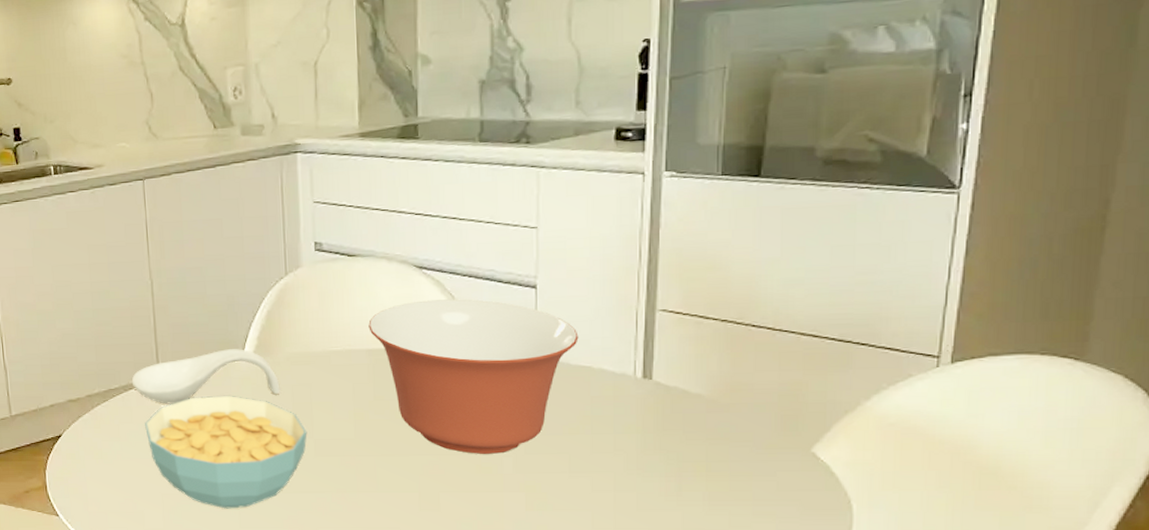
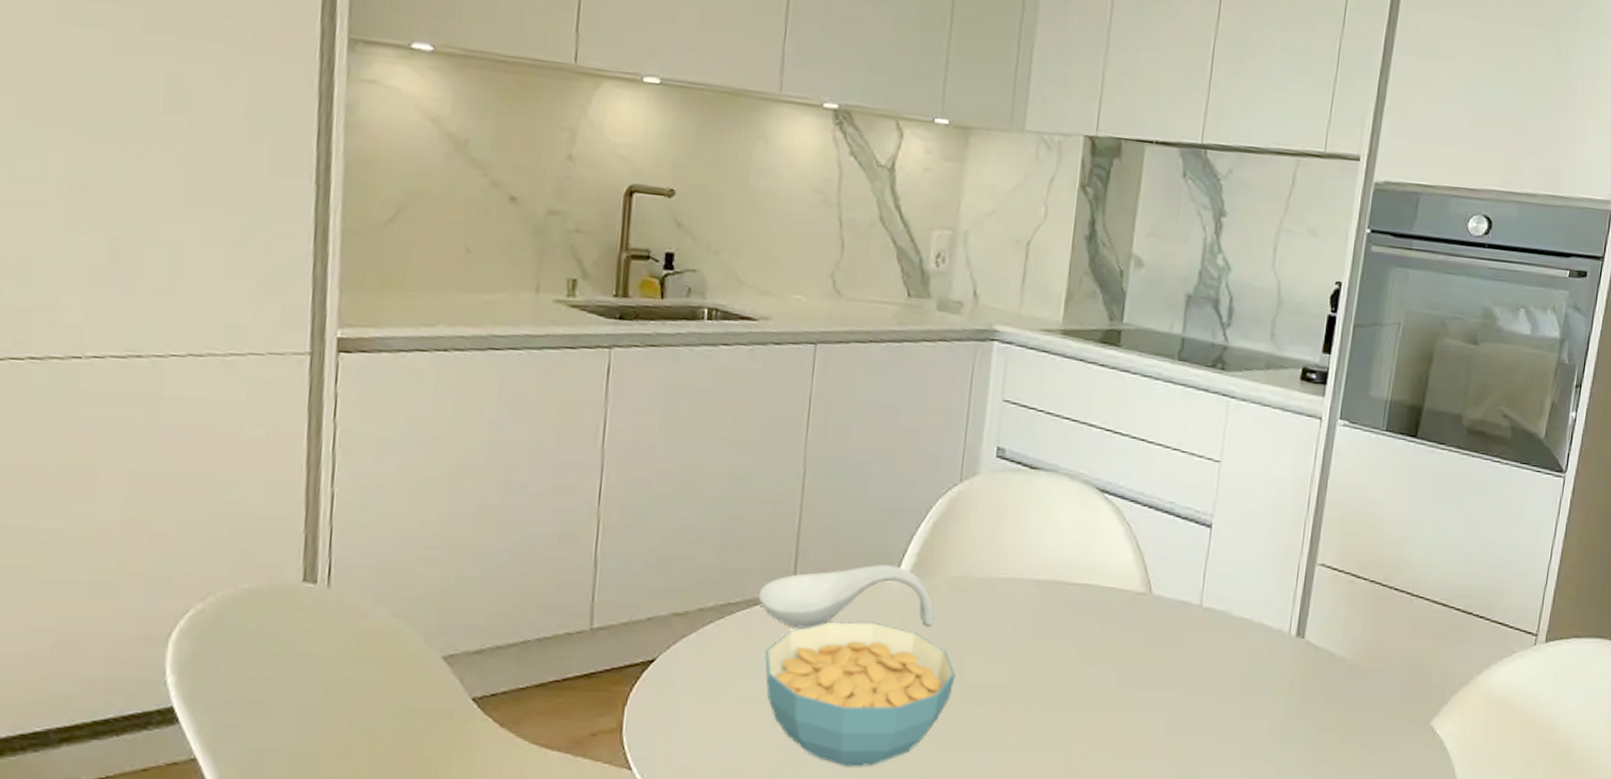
mixing bowl: present [368,299,579,454] -> none [1040,528,1244,712]

